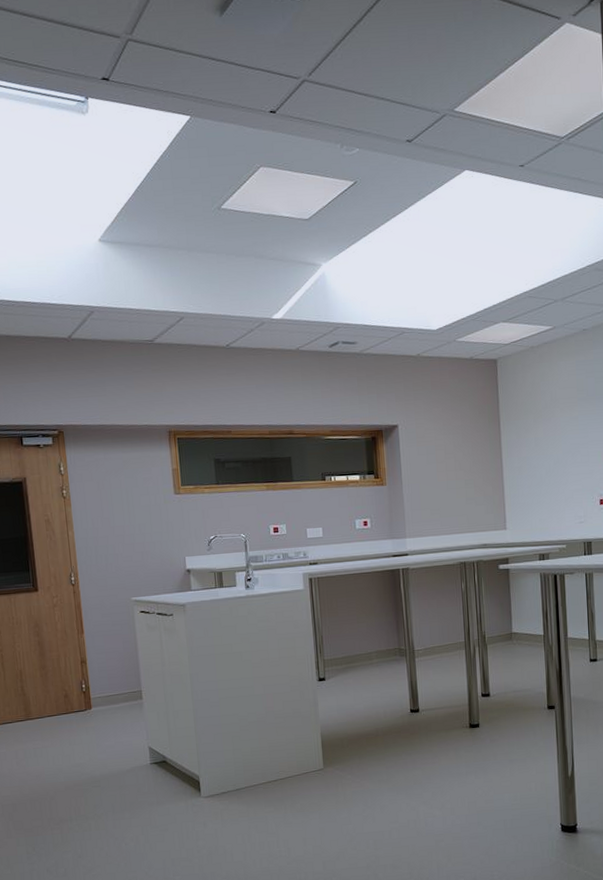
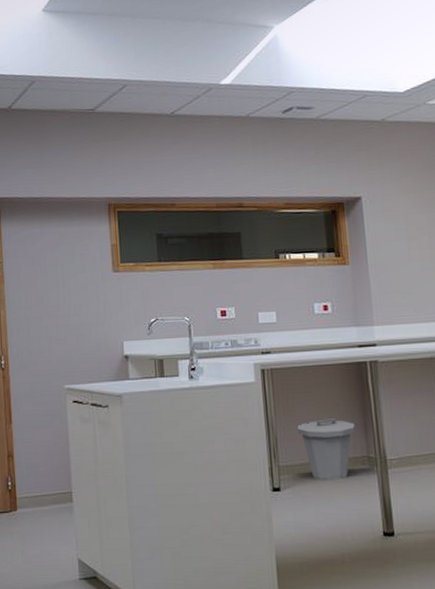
trash can: none [339,618,389,670] -> present [296,418,355,480]

